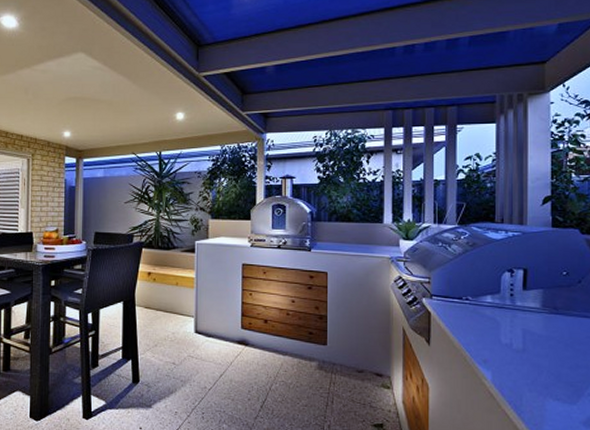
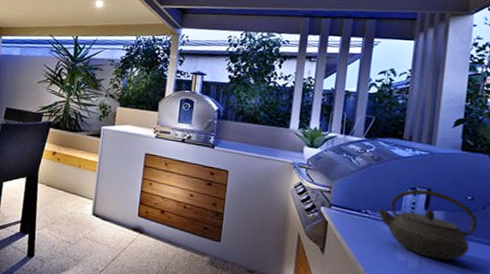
kettle: none [477,270,575,338] -> present [377,189,478,261]

